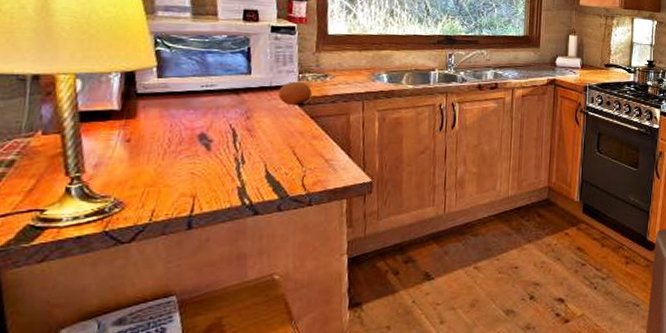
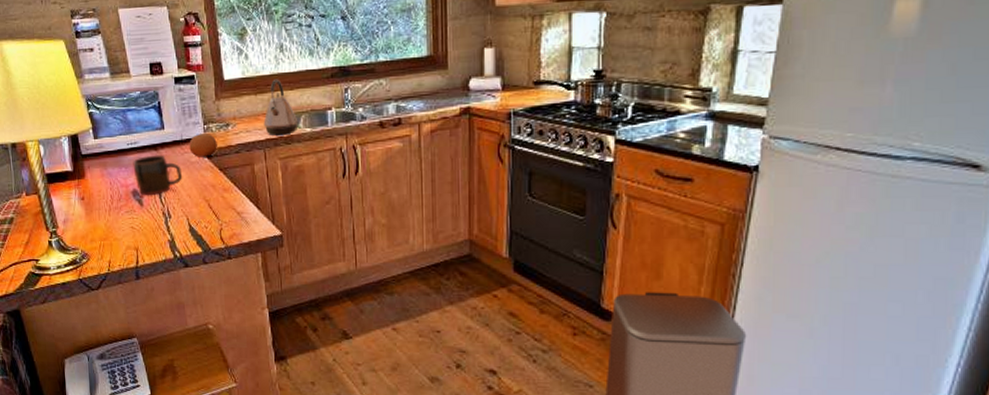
mug: none [204,99,267,140] -> present [133,154,183,195]
kettle: none [365,39,401,90] -> present [263,78,298,135]

